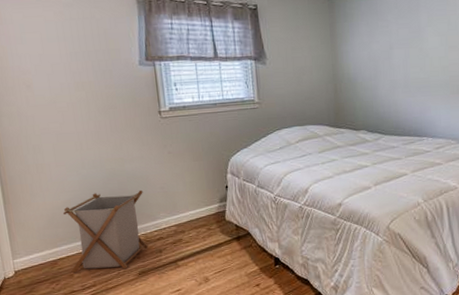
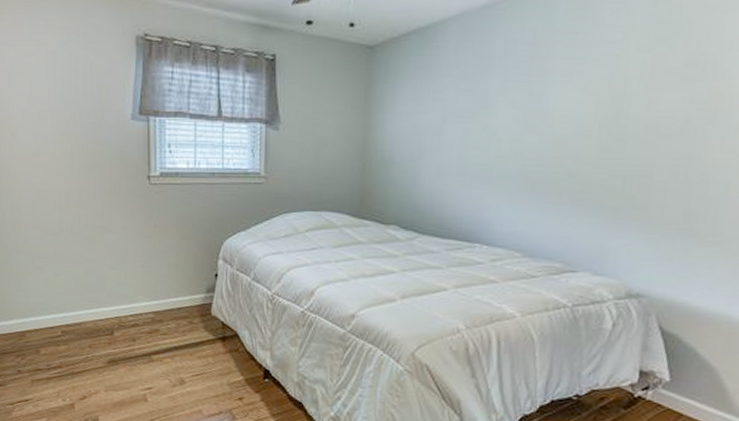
laundry basket: present [62,190,149,274] -> none [35,262,122,355]

